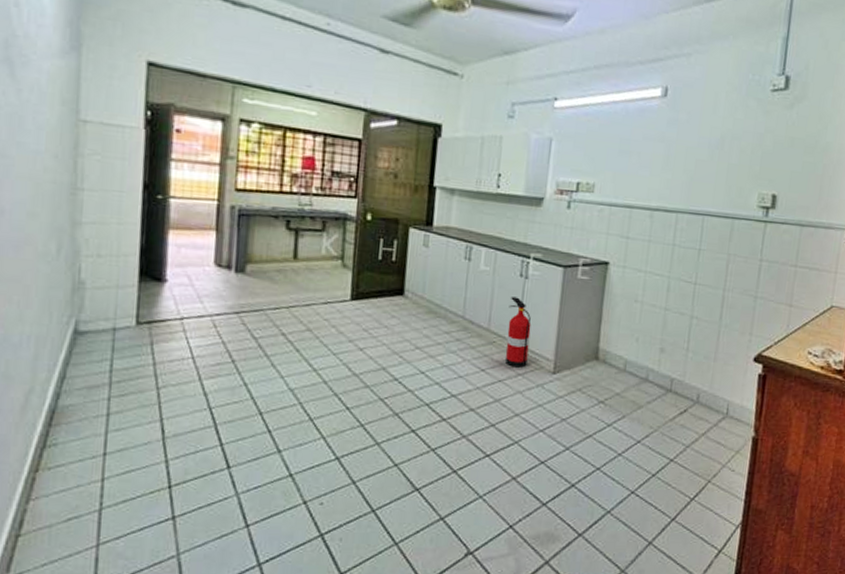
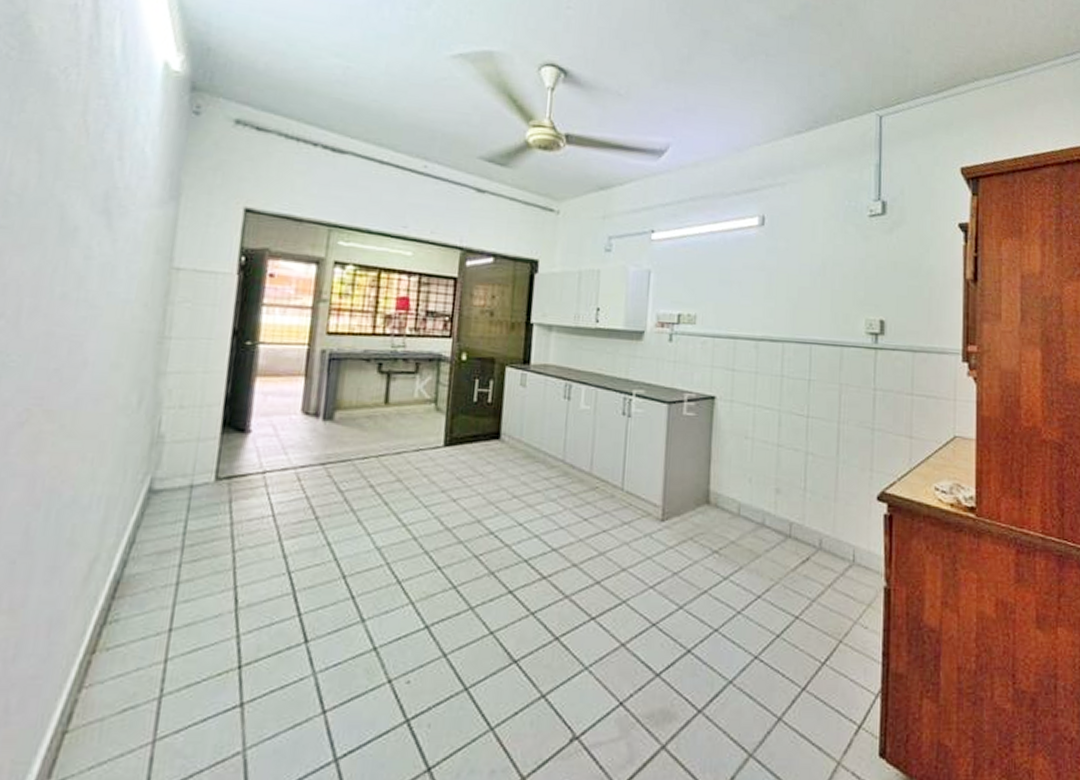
fire extinguisher: present [505,297,531,368] -> none [609,437,636,516]

